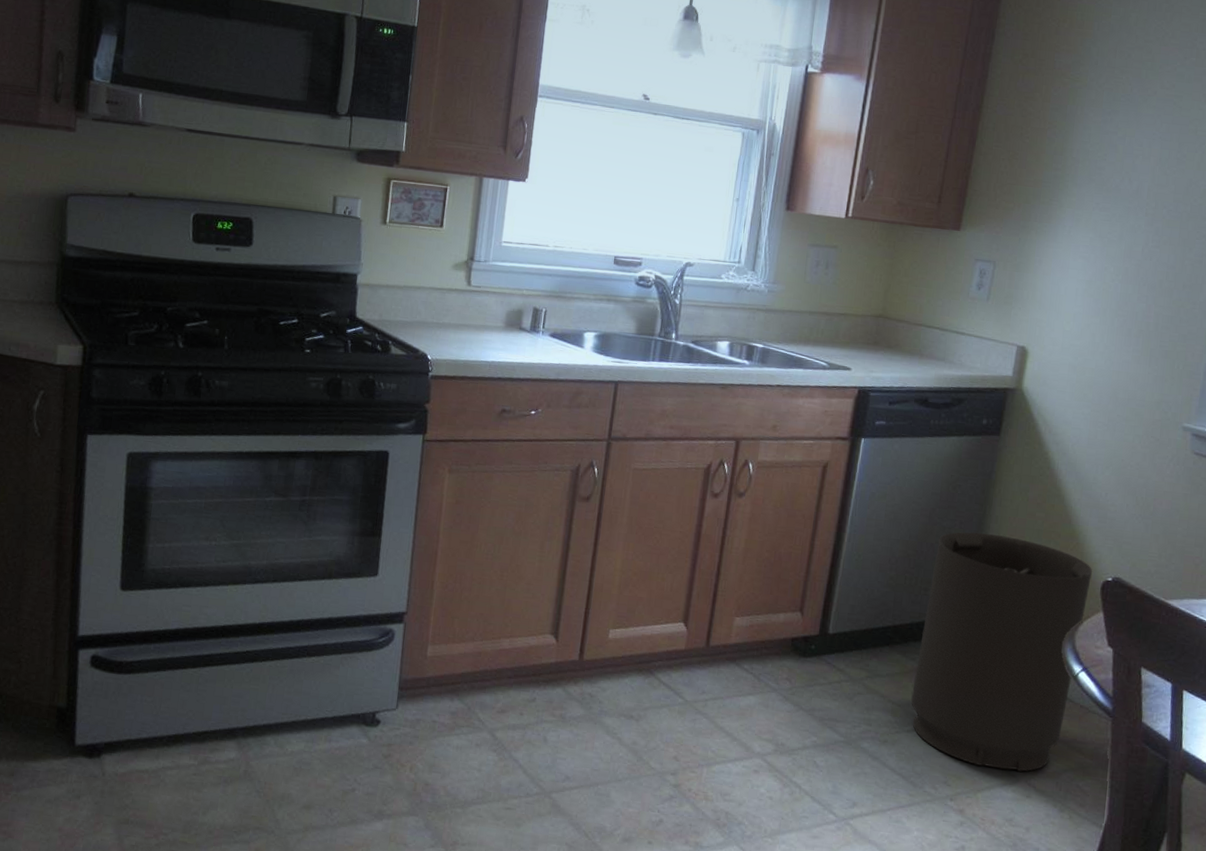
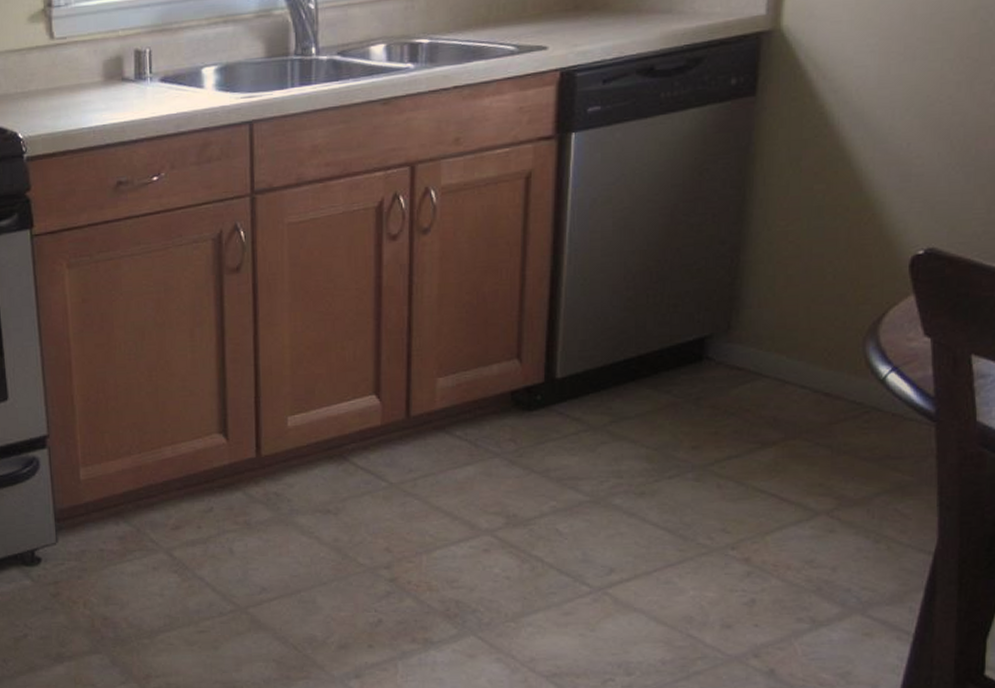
trash can: present [911,532,1092,772] -> none [670,222,896,504]

